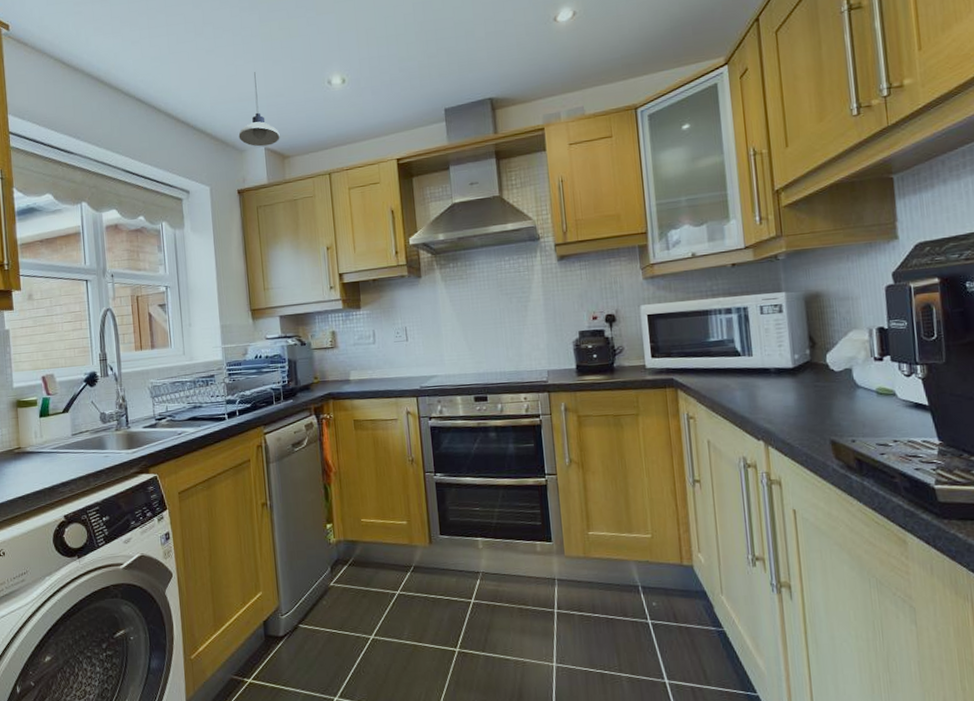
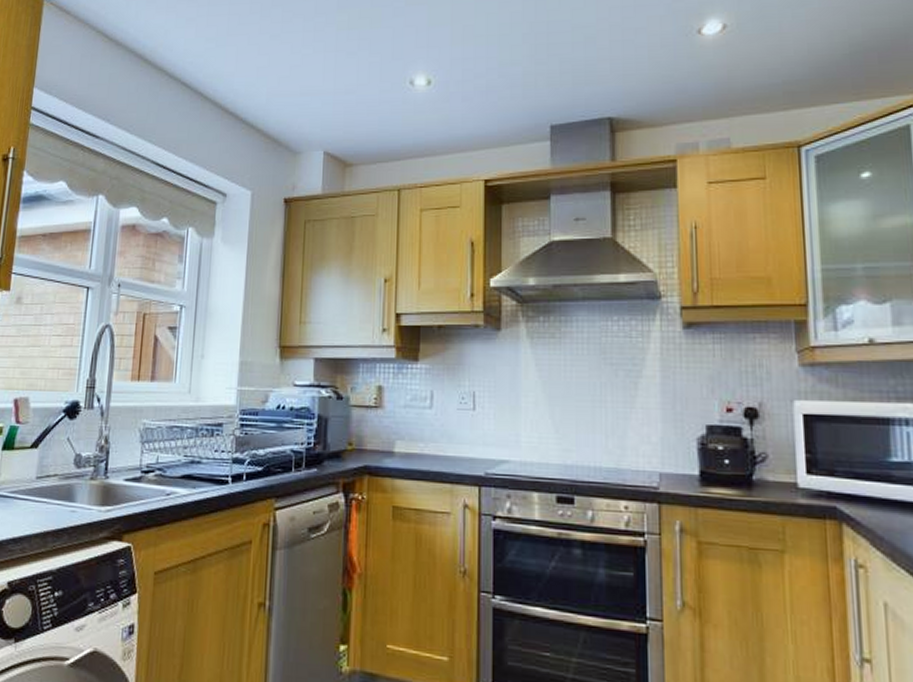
pendant light: present [238,72,280,147] -> none [294,63,344,150]

